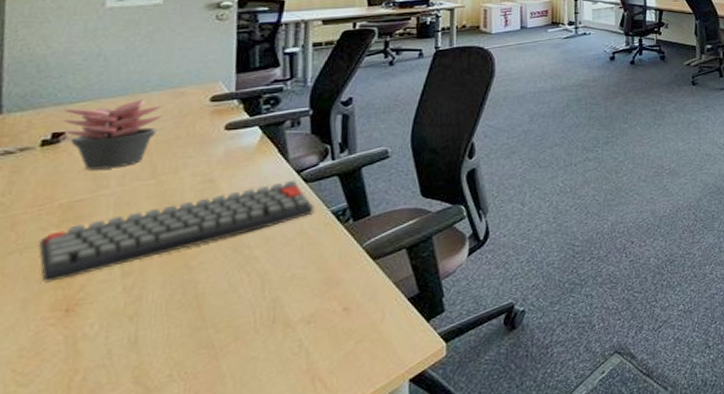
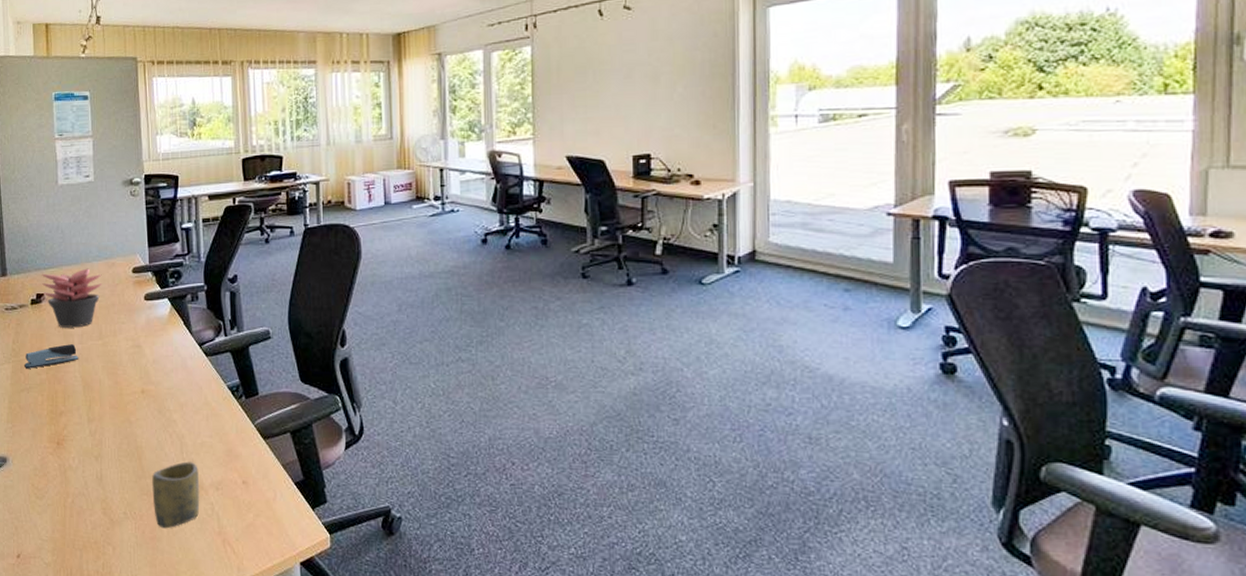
stapler: none [17,188,116,225] -> present [23,344,79,369]
keyboard: present [37,180,314,283] -> none [37,352,214,418]
cup: none [215,298,285,383] -> present [152,461,200,529]

